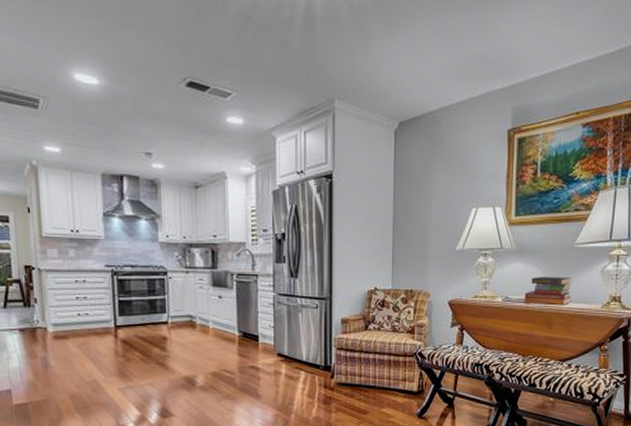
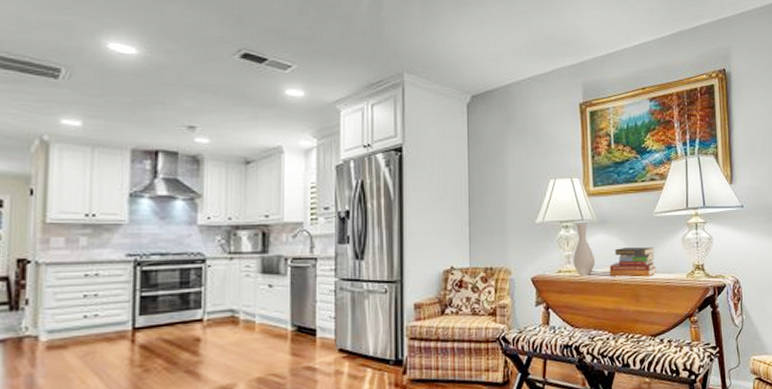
vase: none [489,251,512,301] -> present [573,223,596,276]

